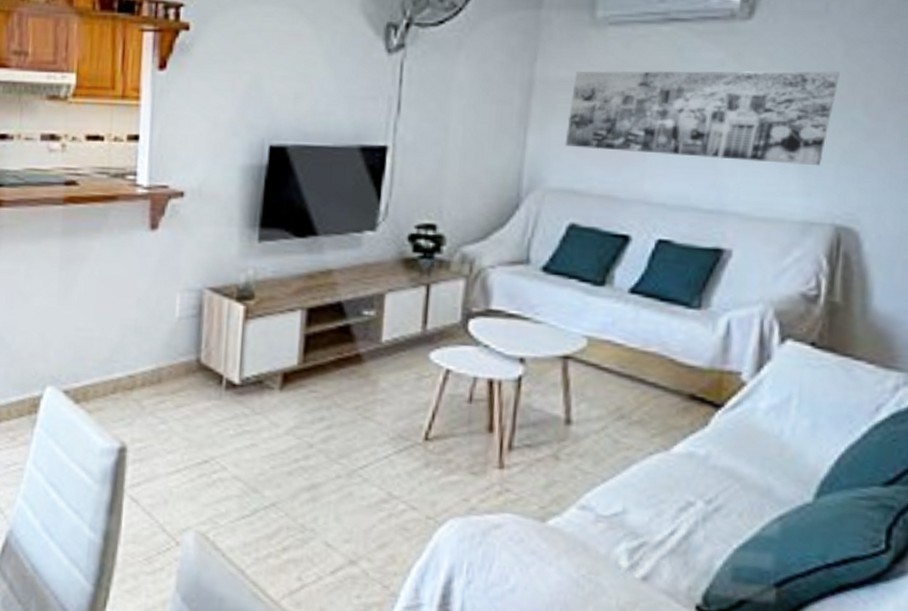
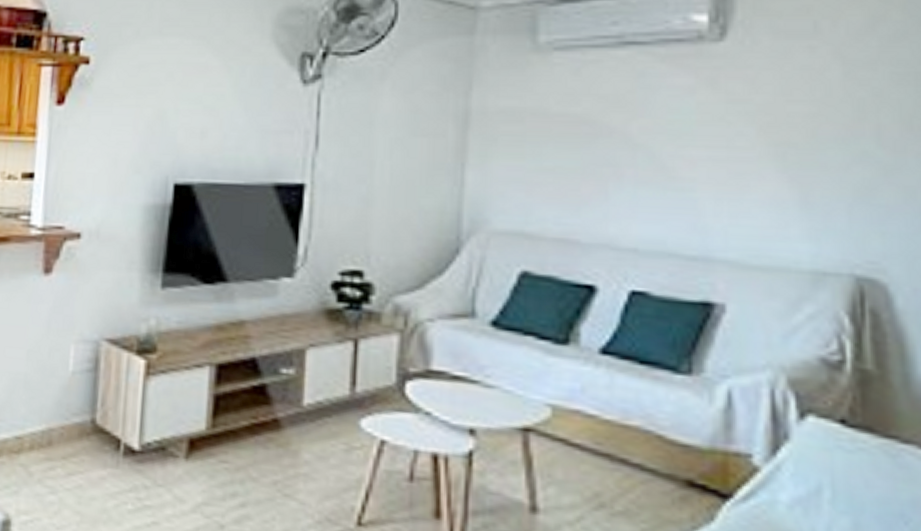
wall art: present [564,70,840,166] -> none [510,97,840,205]

